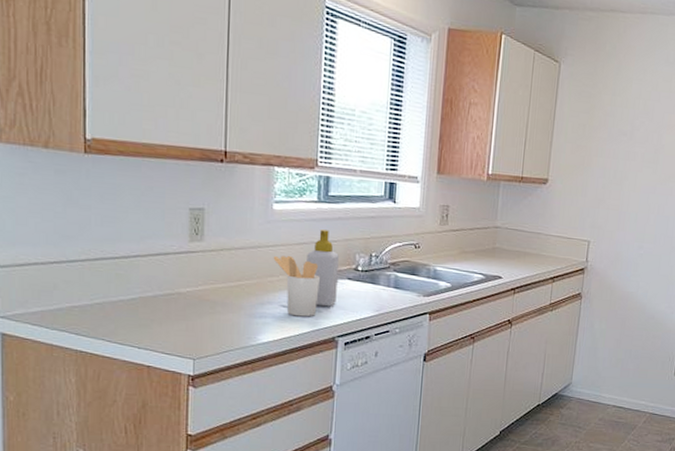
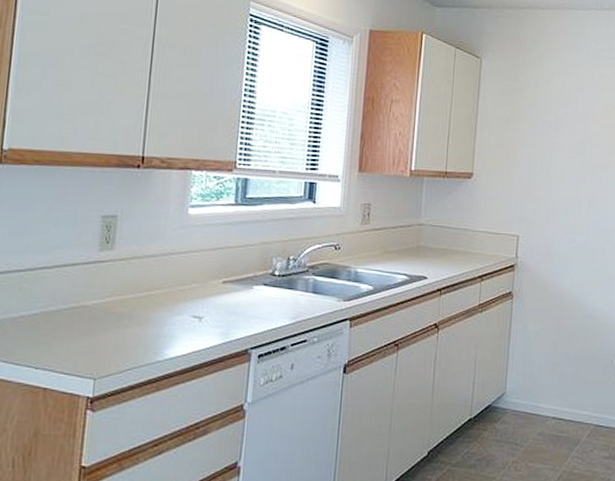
utensil holder: present [273,255,320,317] -> none [186,261,234,328]
soap bottle: present [307,229,339,307] -> none [221,233,255,316]

